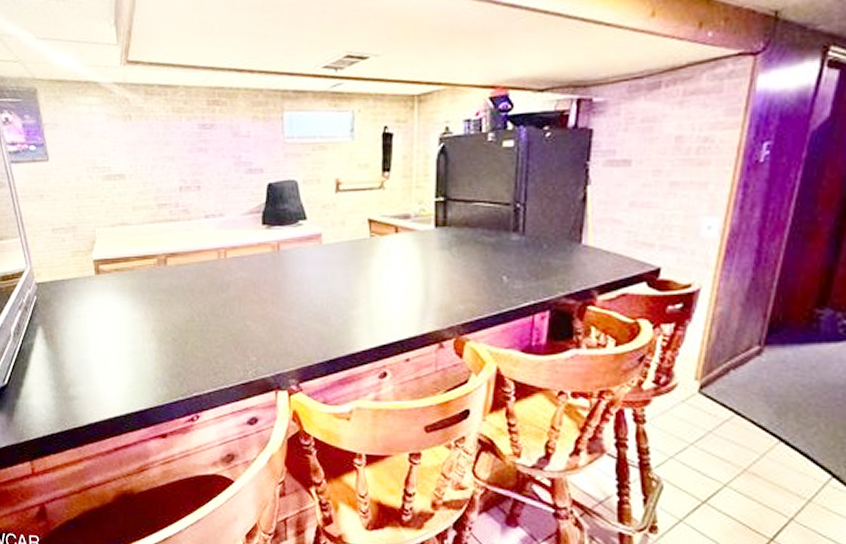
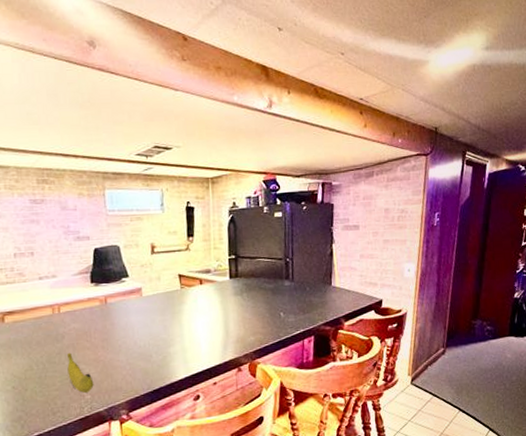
banana: none [231,305,261,354] -> present [66,352,94,393]

